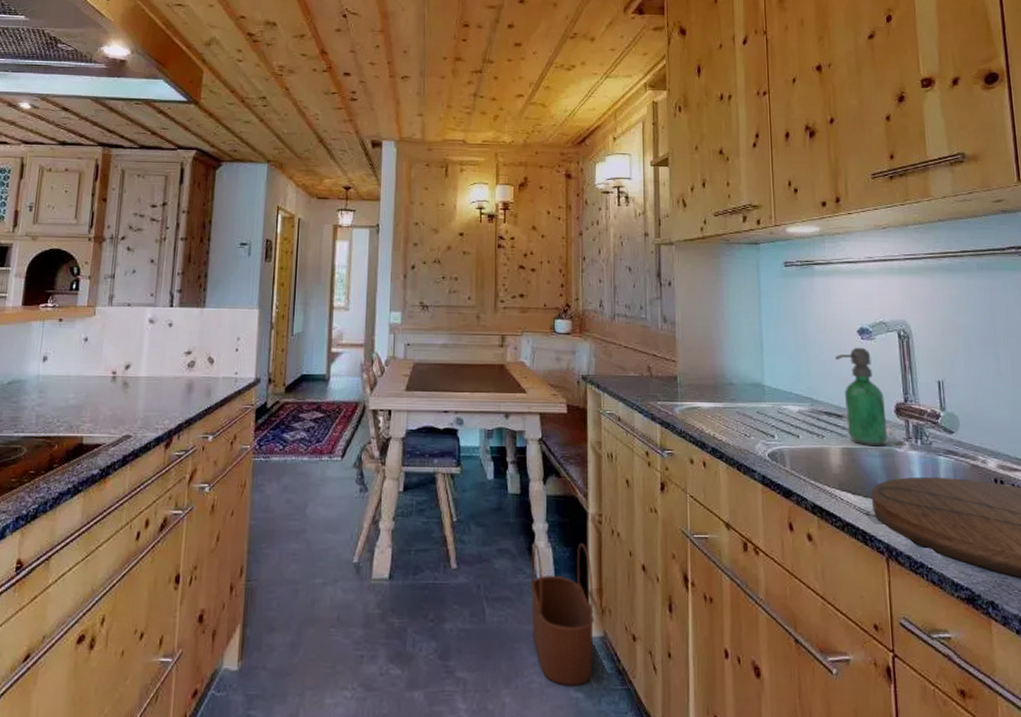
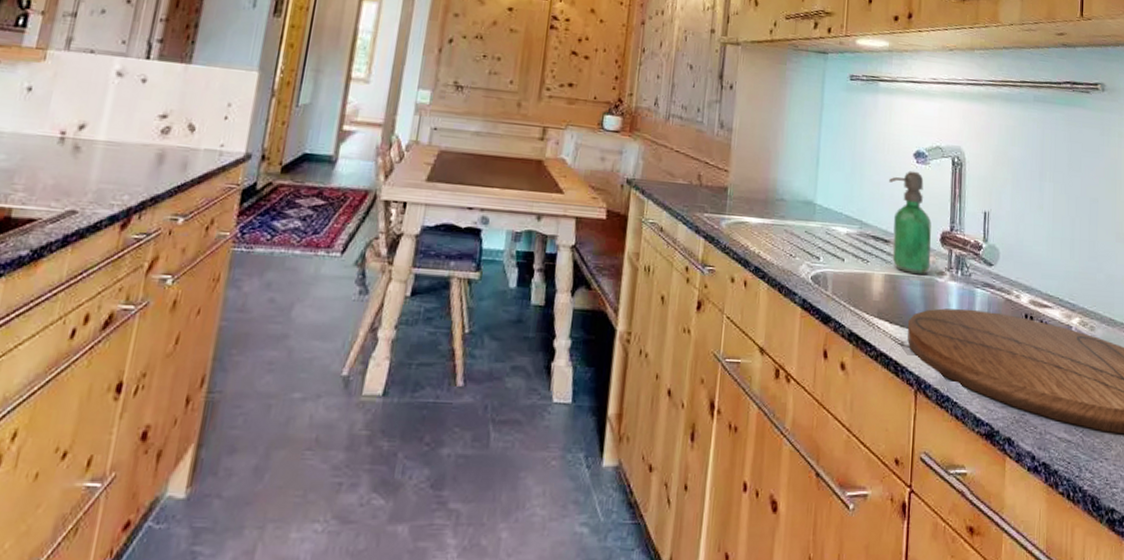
wicker basket: present [530,543,594,686] -> none [540,361,614,520]

